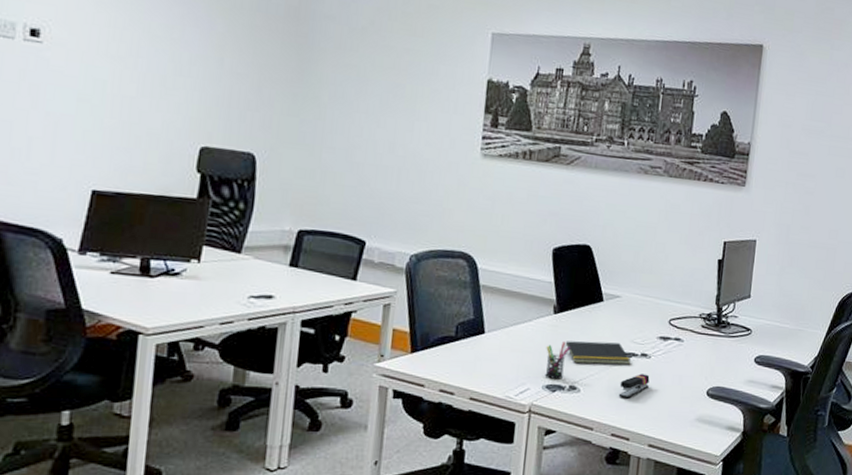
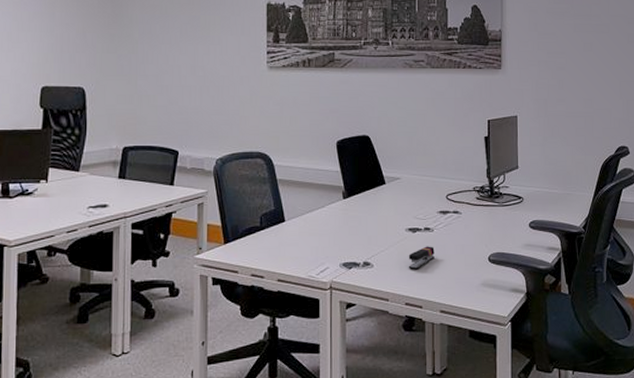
pen holder: present [545,342,570,379] -> none [340,223,360,257]
notepad: present [564,341,631,365] -> none [356,220,415,242]

